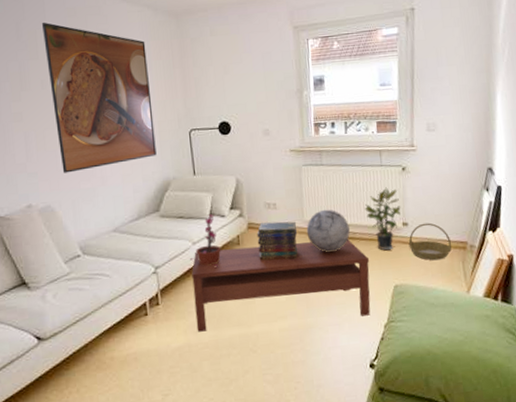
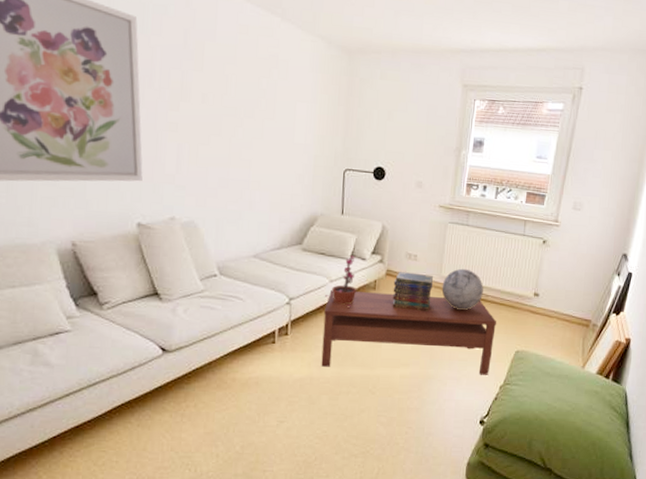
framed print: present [41,22,157,173] -> none [211,34,314,192]
potted plant: present [364,187,401,251] -> none [501,256,535,317]
basket: present [408,222,452,261] -> none [536,296,577,334]

